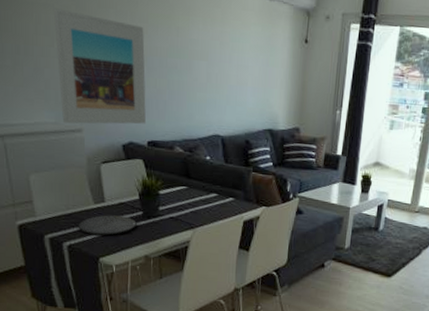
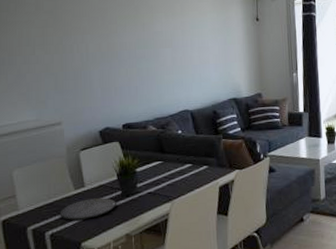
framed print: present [53,8,146,124] -> none [34,23,120,120]

